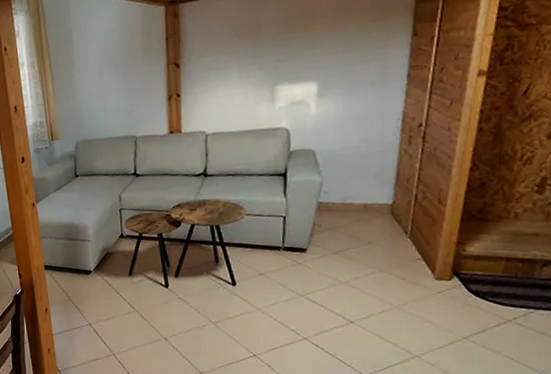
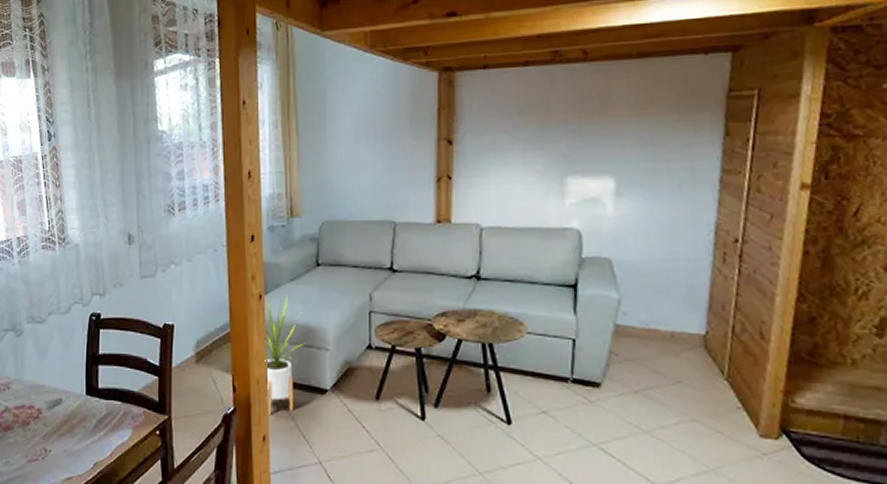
house plant: none [36,202,72,292] -> present [263,295,306,414]

